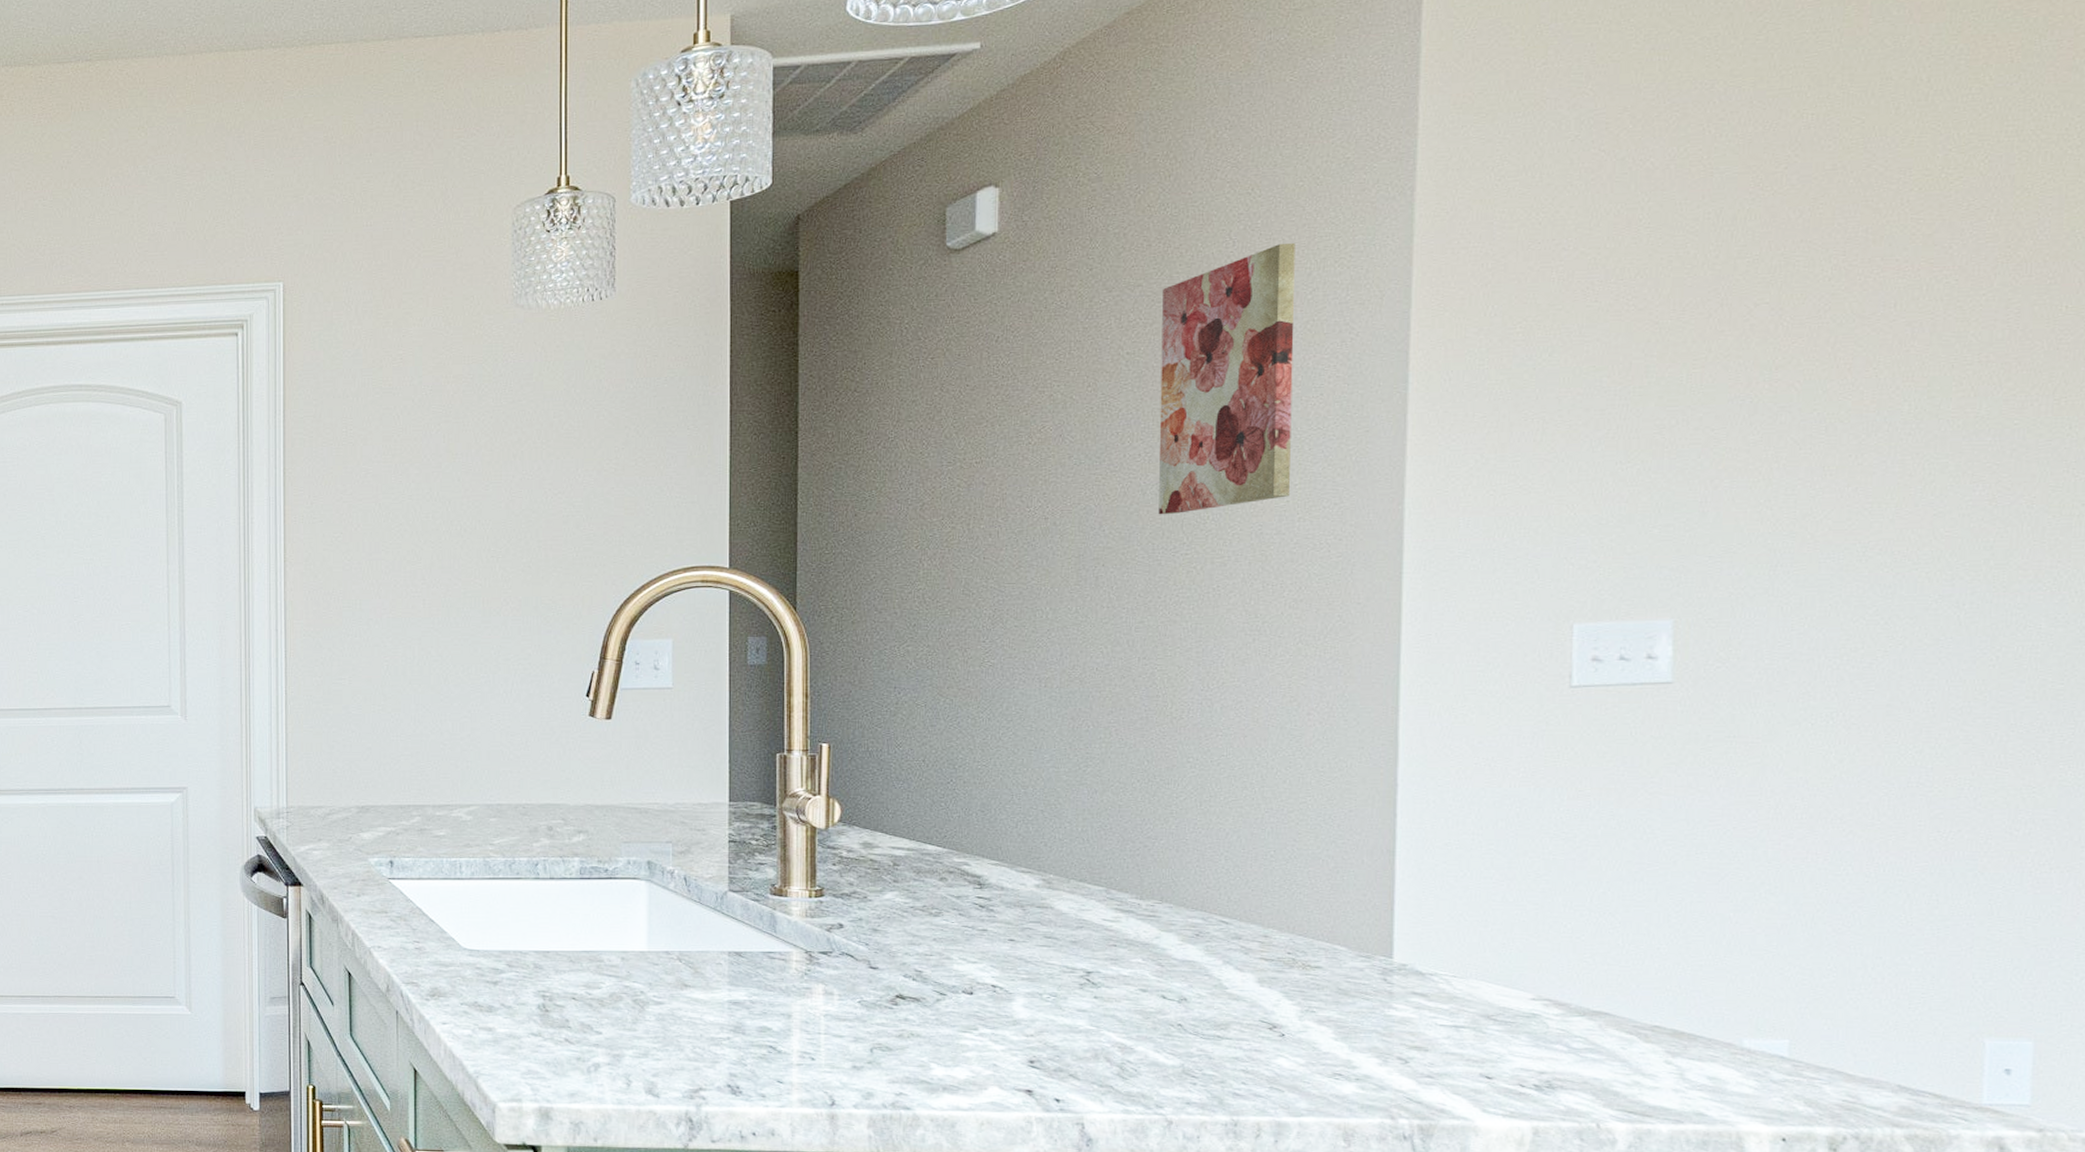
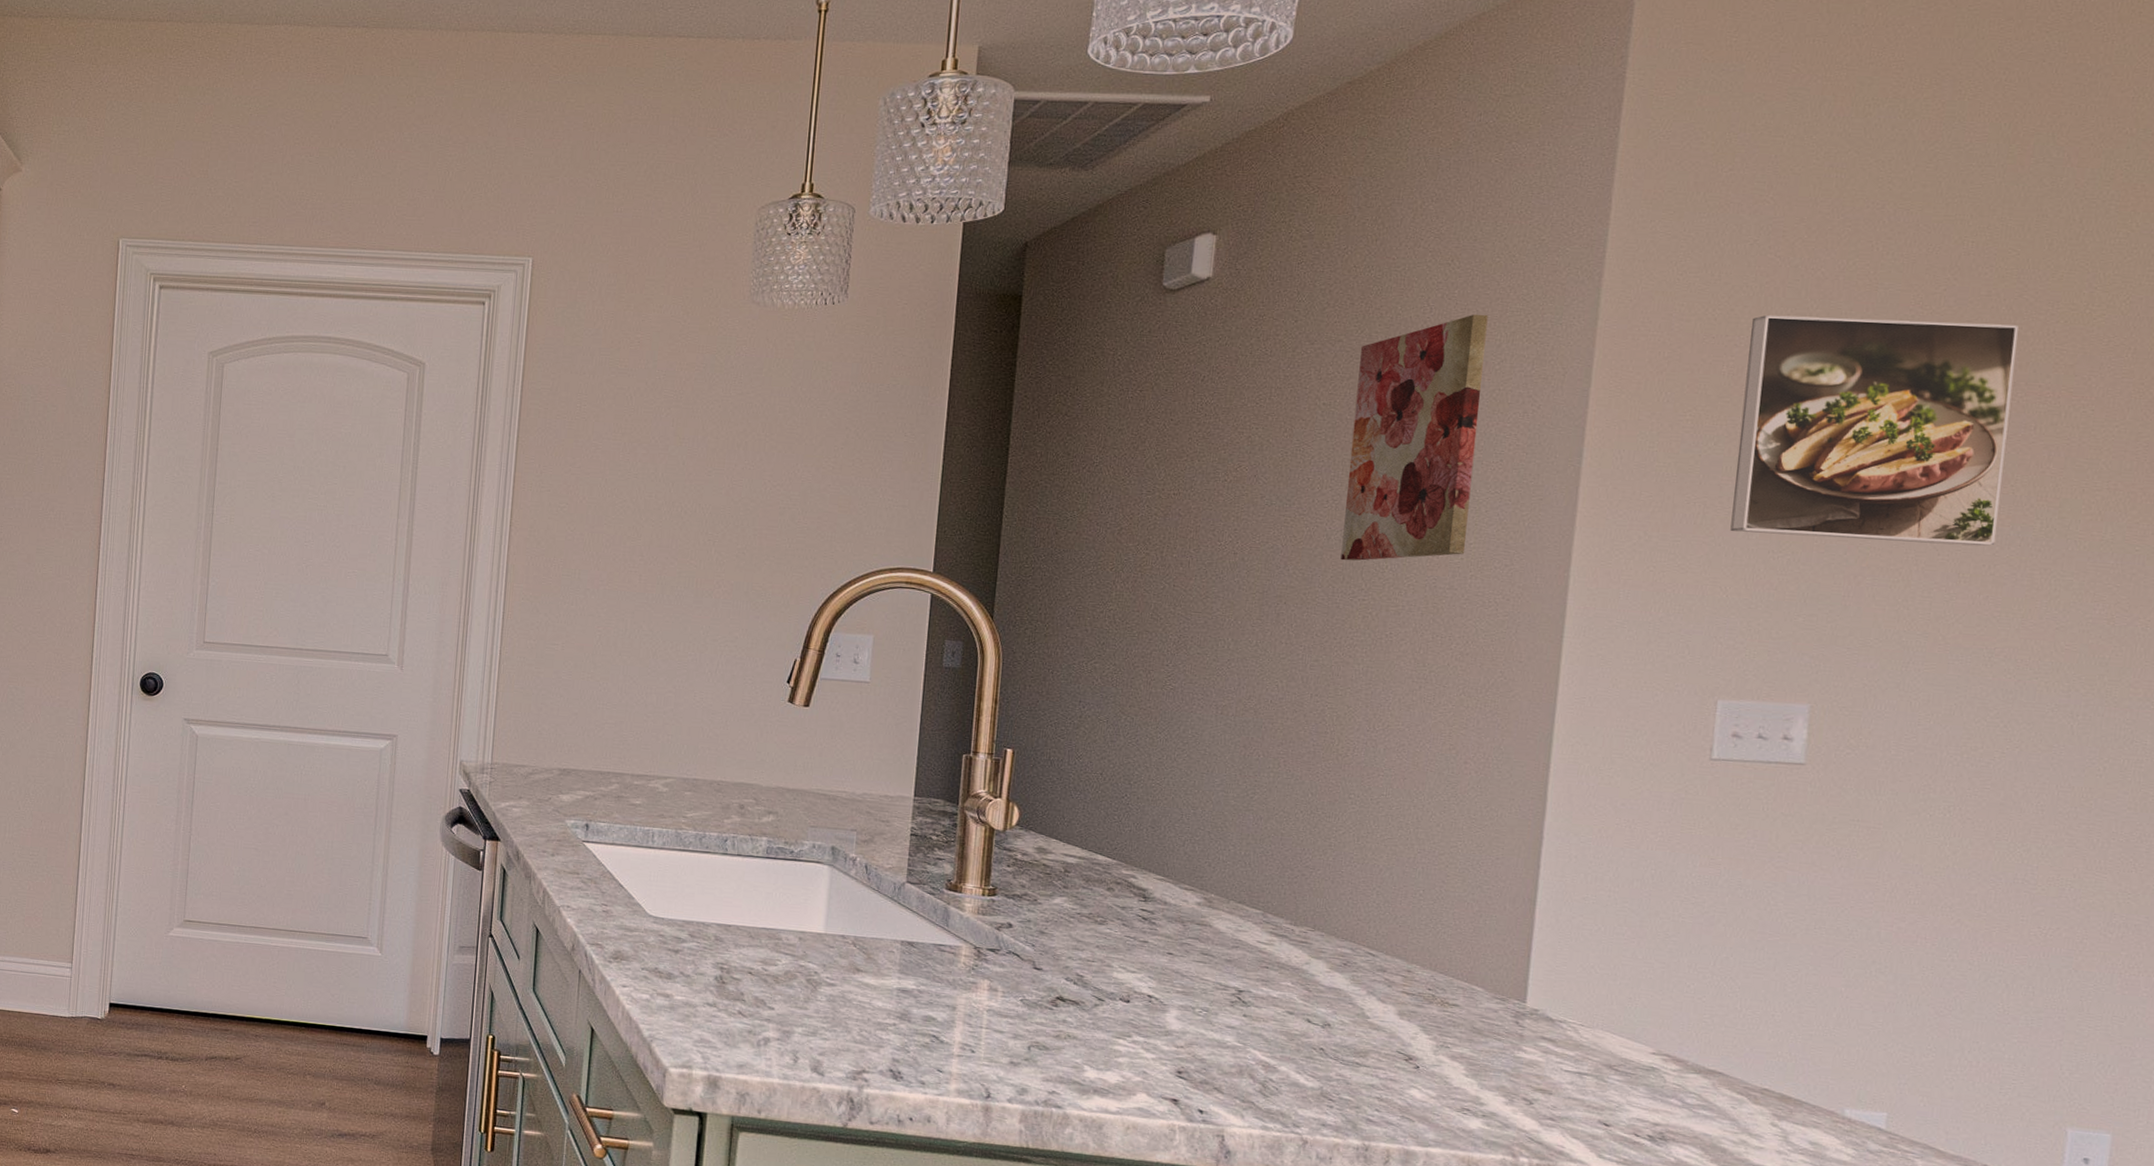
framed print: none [1573,198,1869,445] -> present [1730,315,2019,546]

